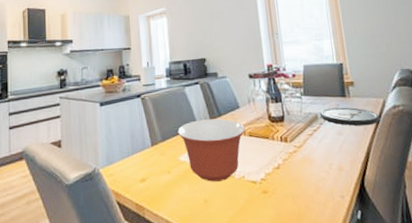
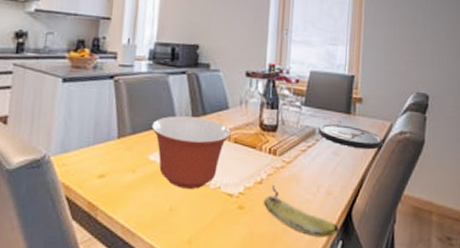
fruit: none [284,168,356,210] -> present [264,184,339,237]

